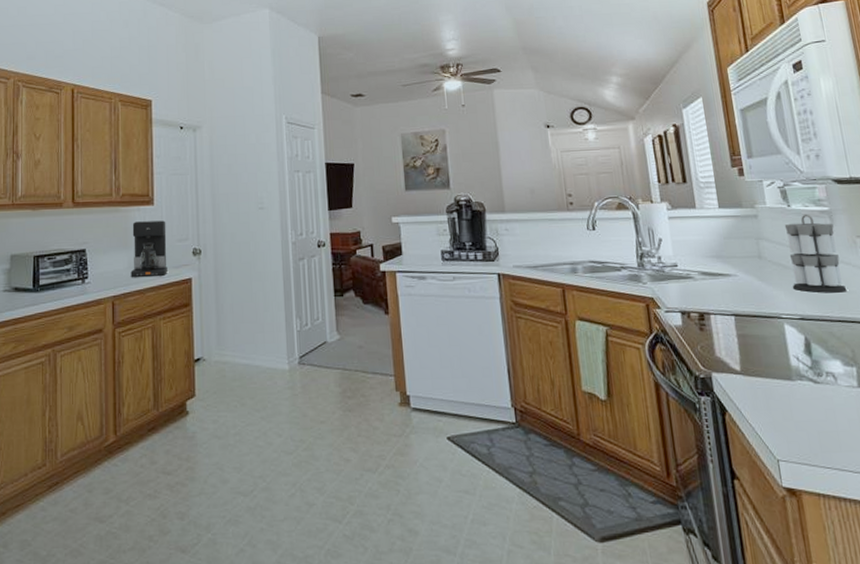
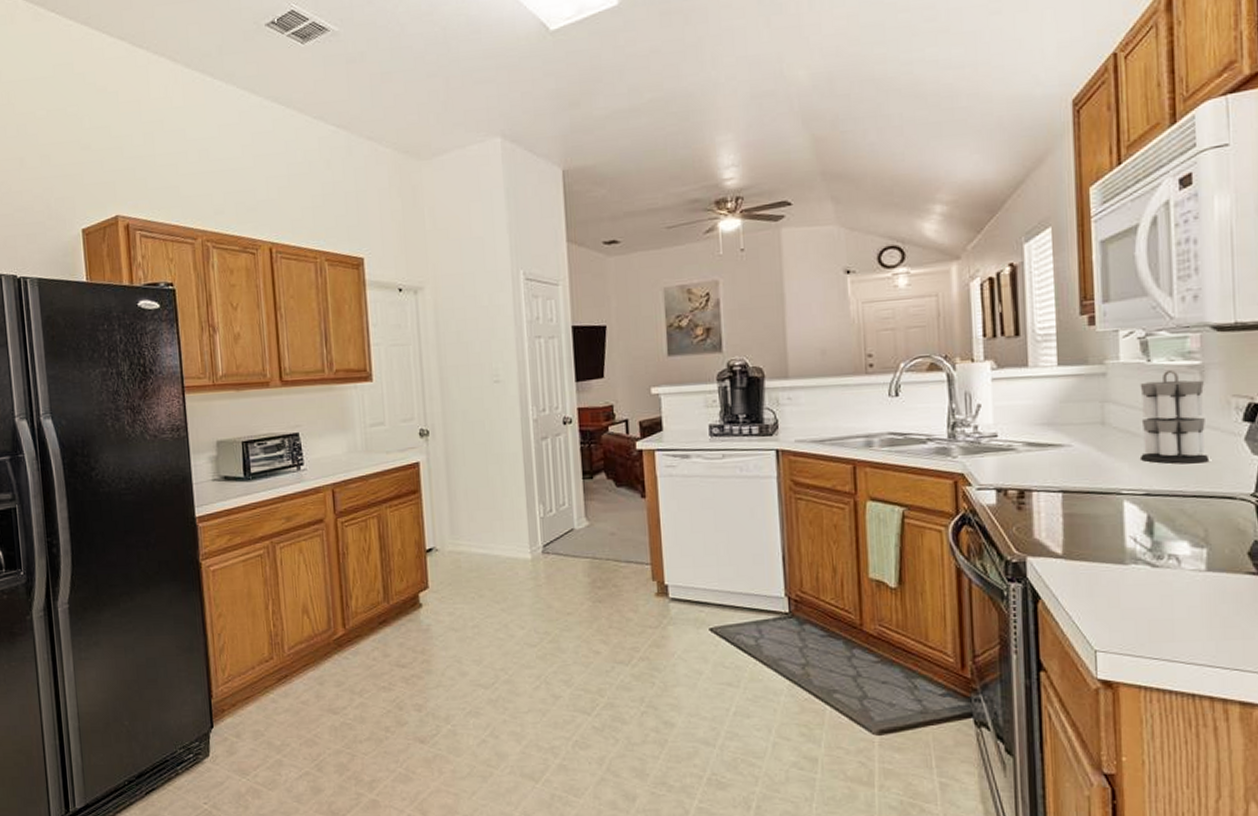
coffee maker: present [130,220,167,278] -> none [349,398,392,464]

